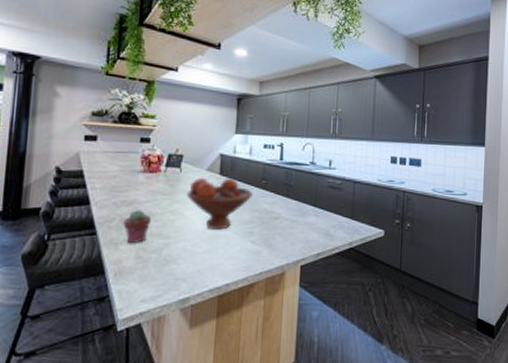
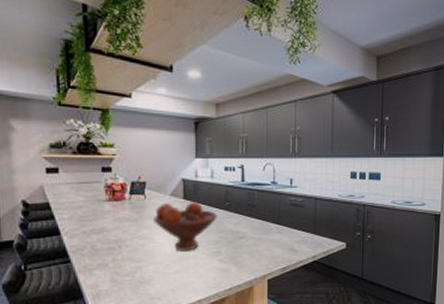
potted succulent: present [123,210,152,243] -> none [95,237,122,268]

